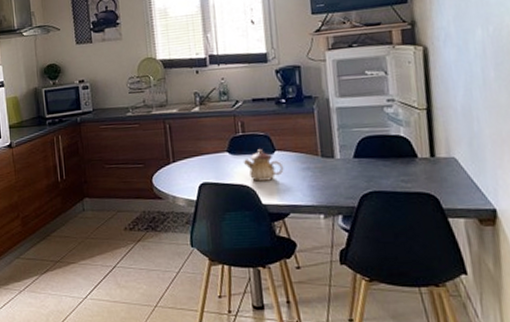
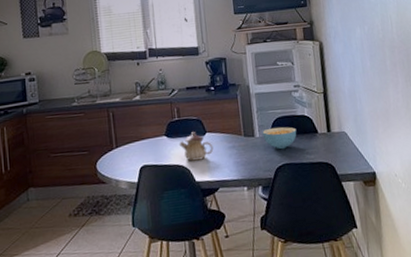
cereal bowl: none [344,148,389,175] -> present [262,127,297,150]

